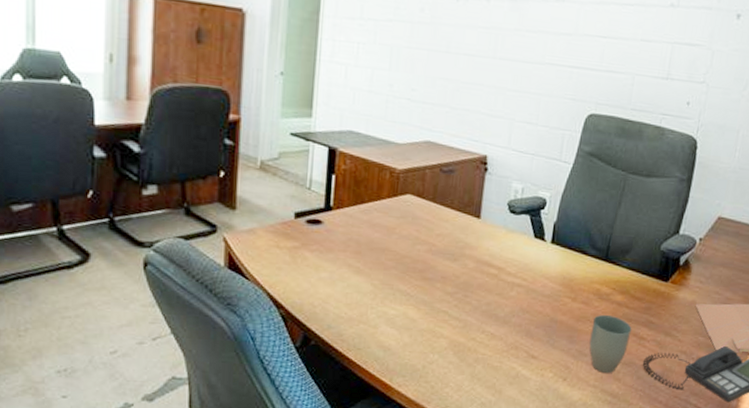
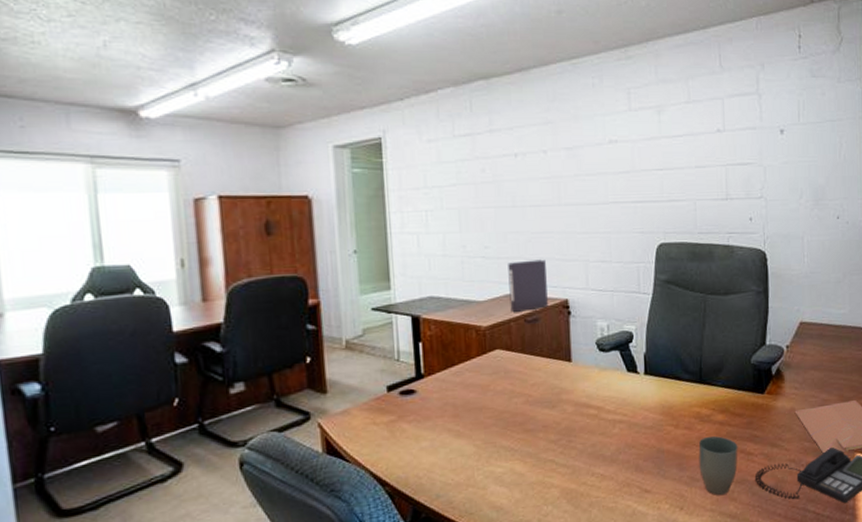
binder: none [428,109,471,161] -> present [508,259,548,312]

